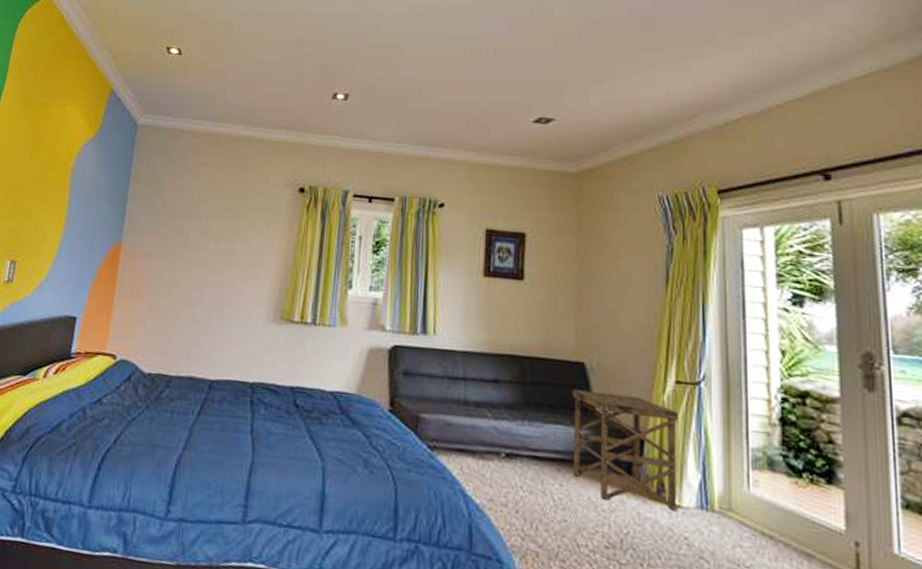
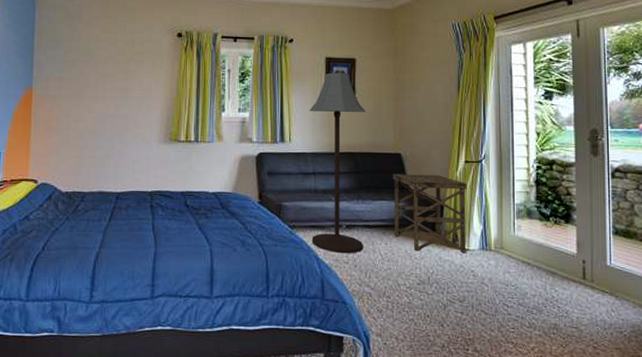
floor lamp: none [457,249,537,494] -> present [309,72,365,254]

